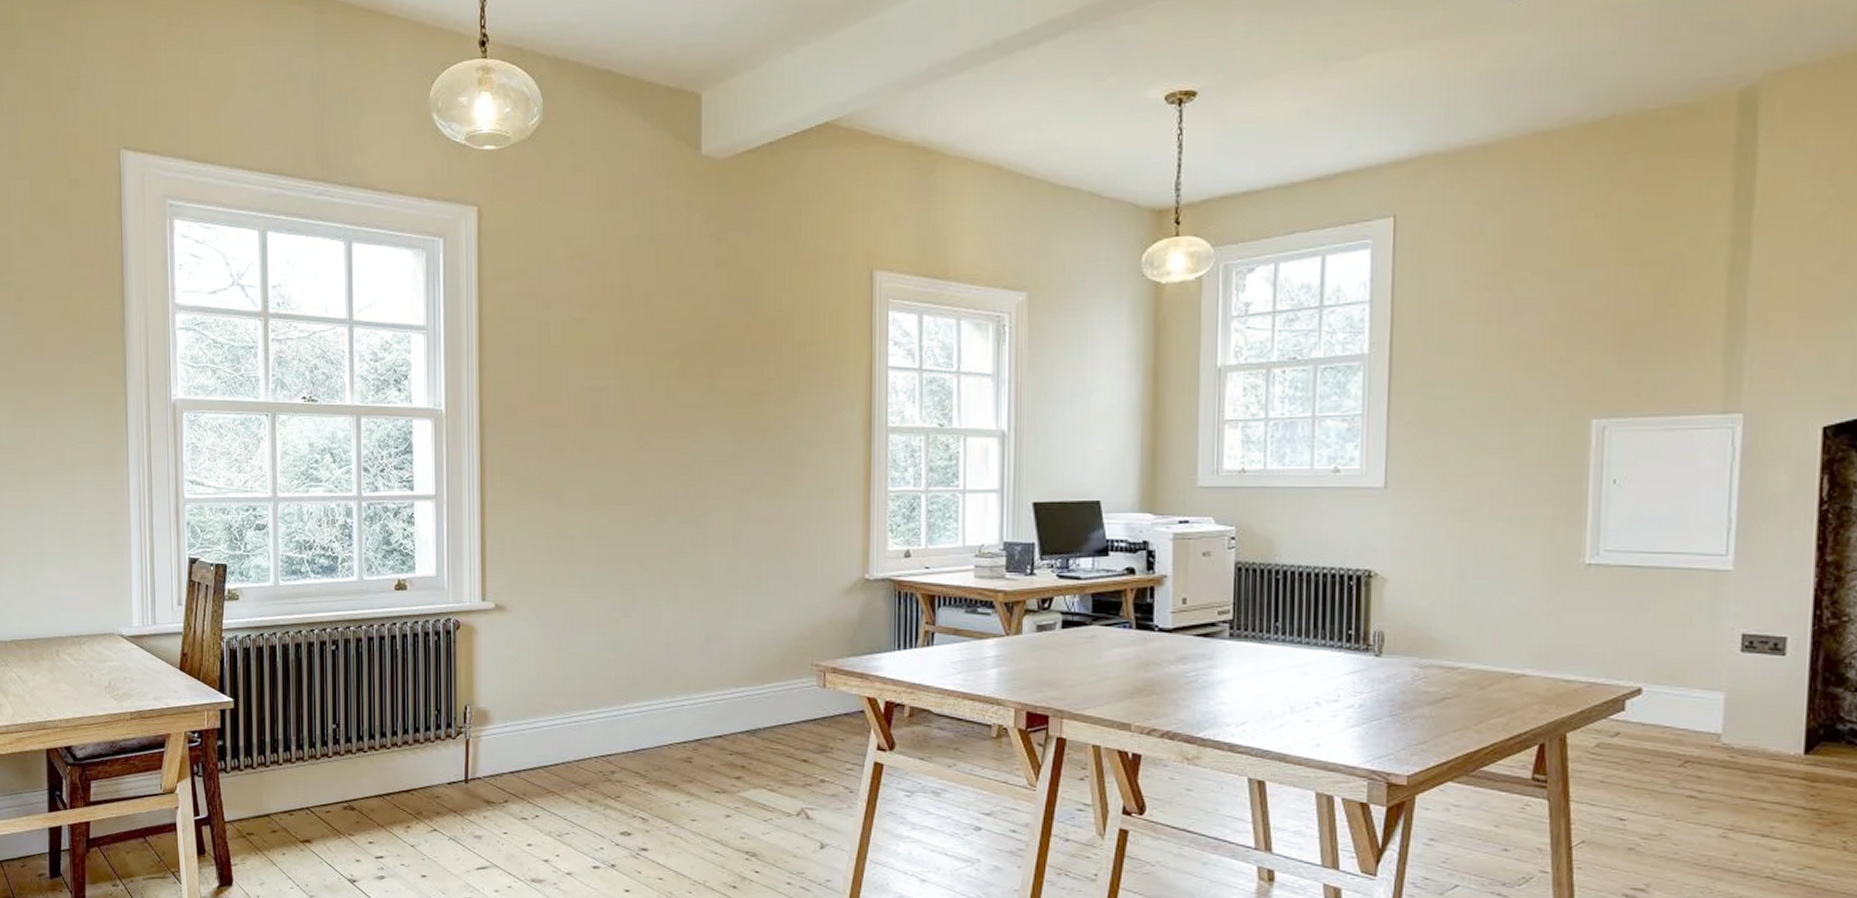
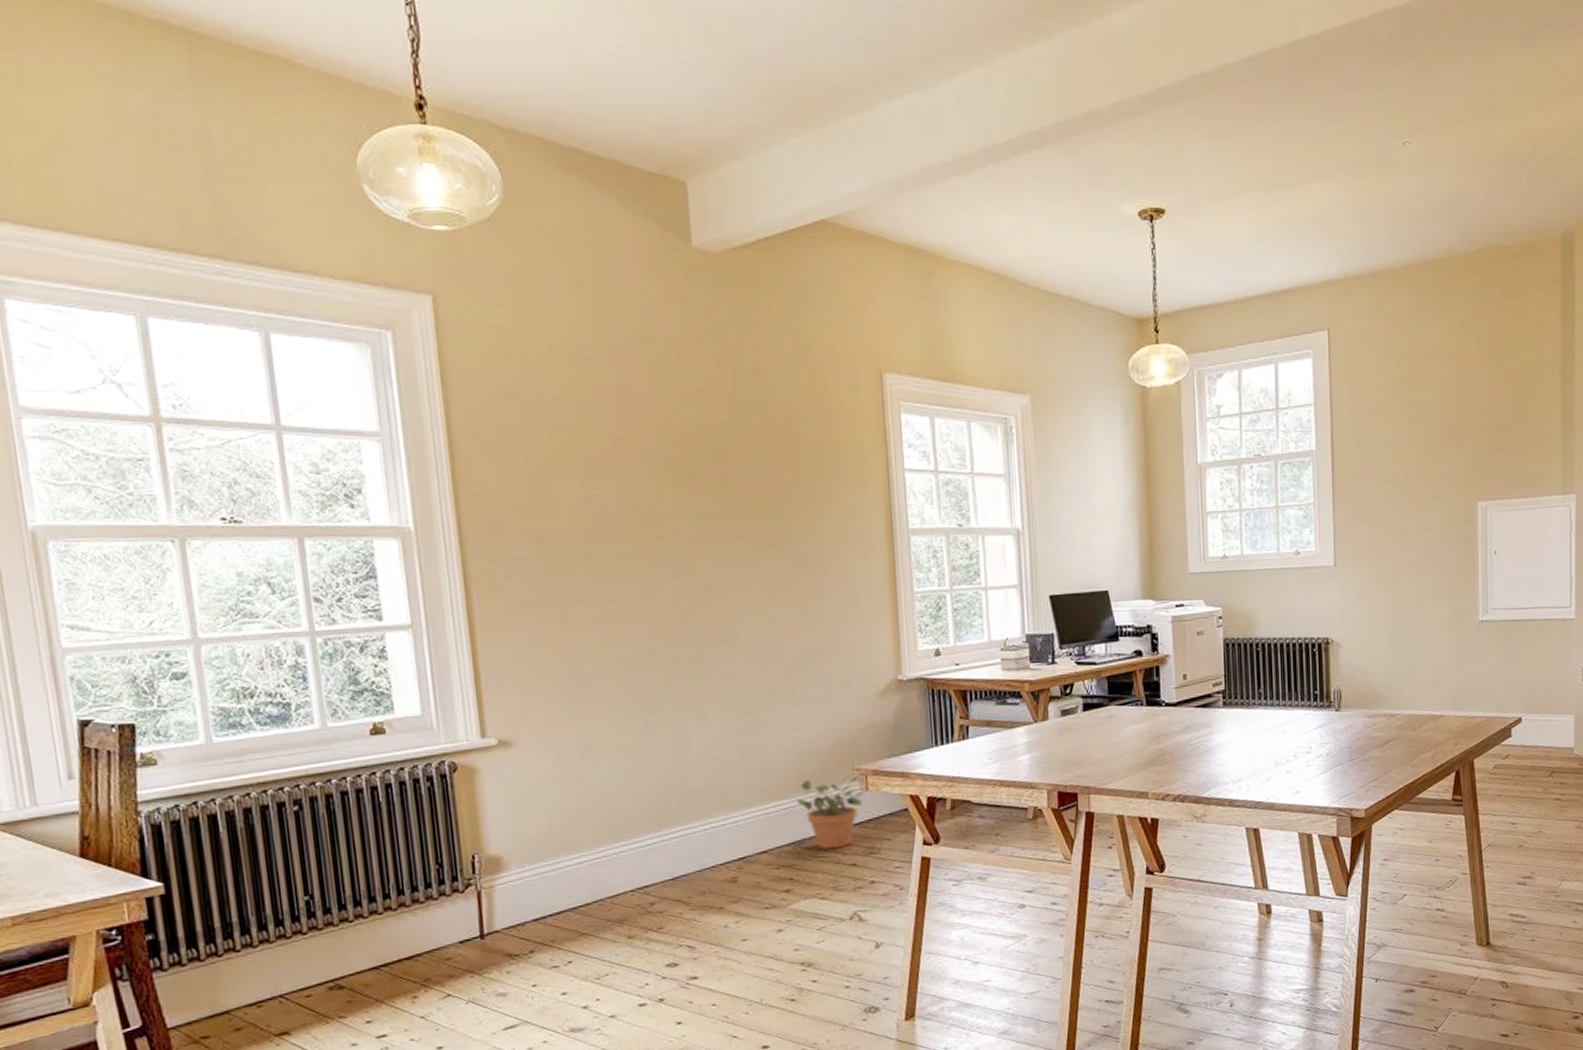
potted plant: none [754,670,824,743] -> present [796,775,867,850]

